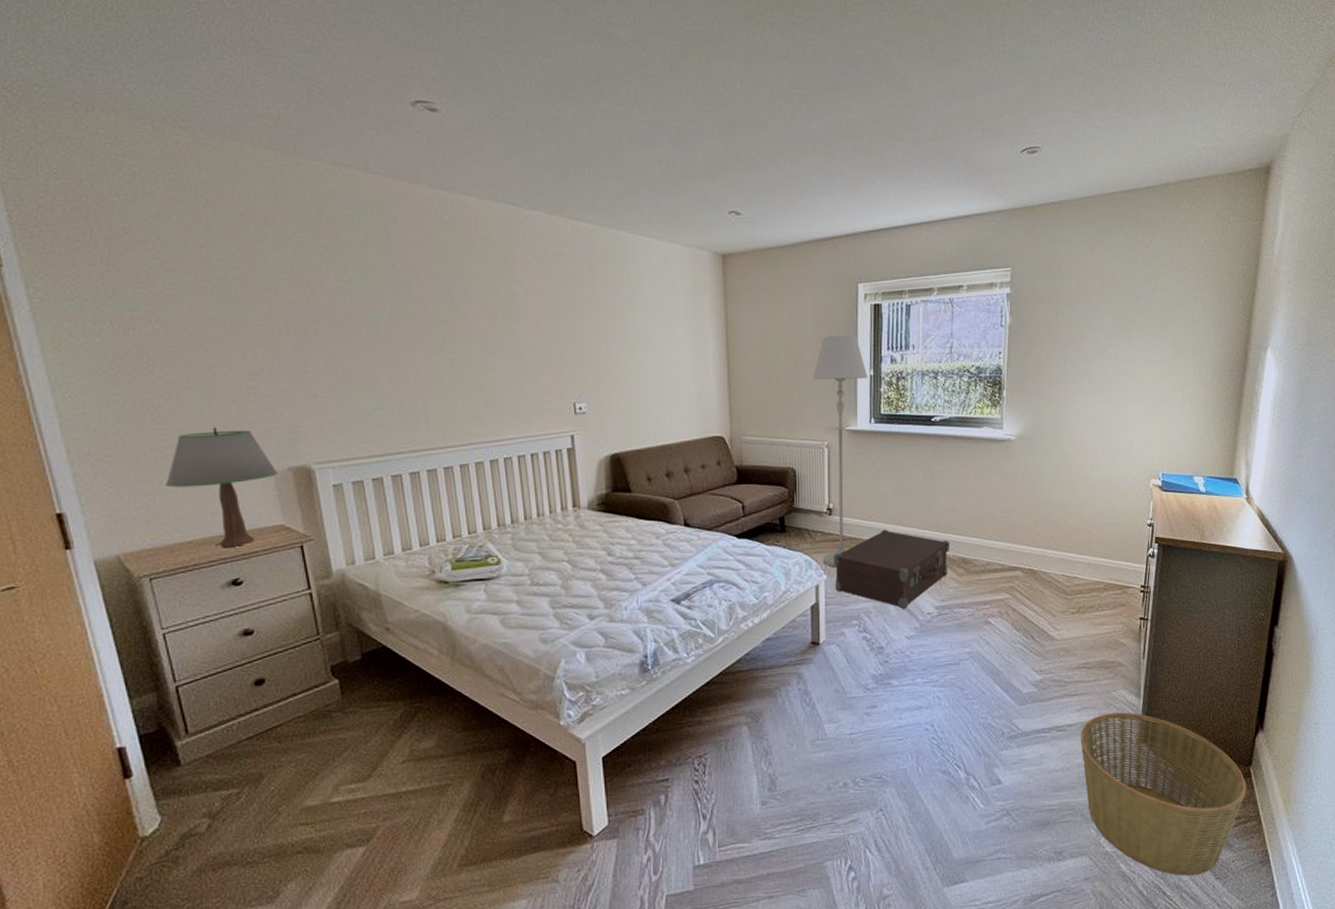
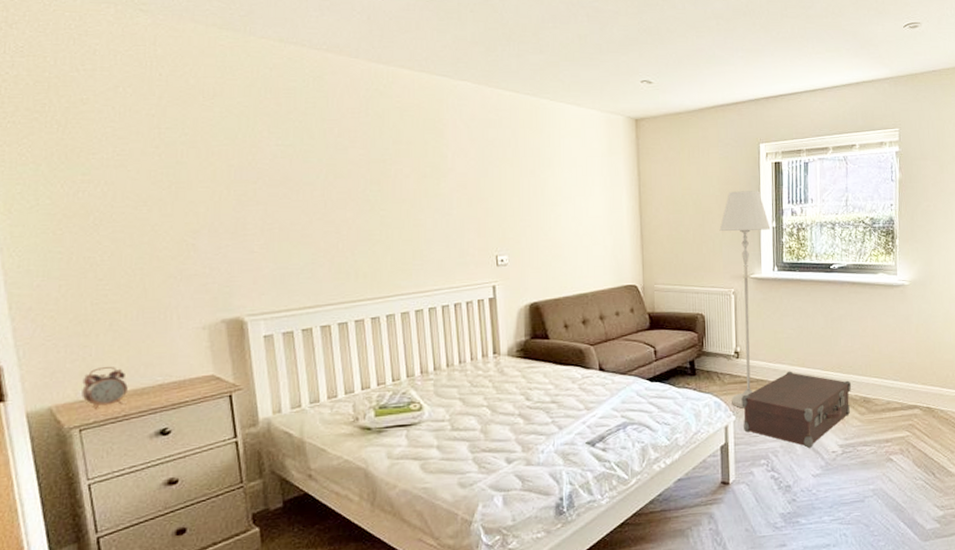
alarm clock: none [149,515,196,558] -> present [82,367,128,409]
table lamp: present [166,427,278,547] -> none [102,282,212,398]

